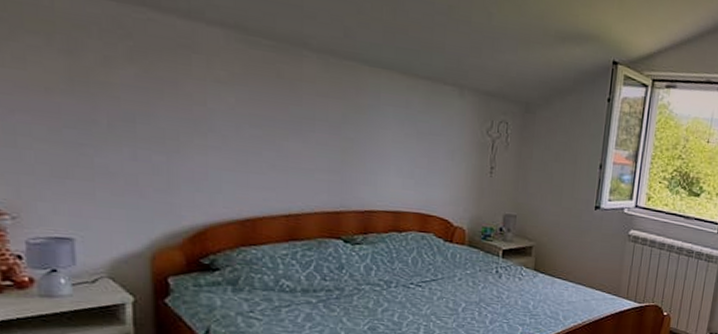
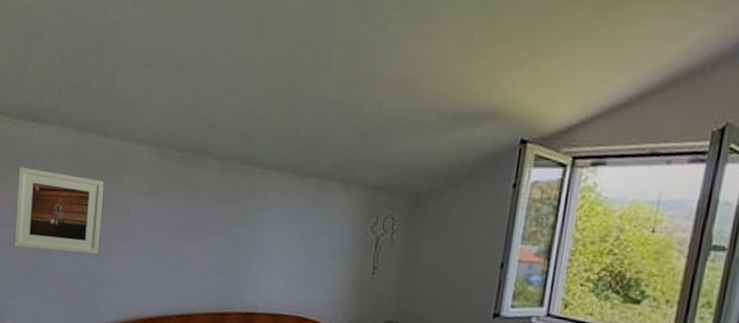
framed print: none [23,36,168,150] -> present [13,167,104,254]

